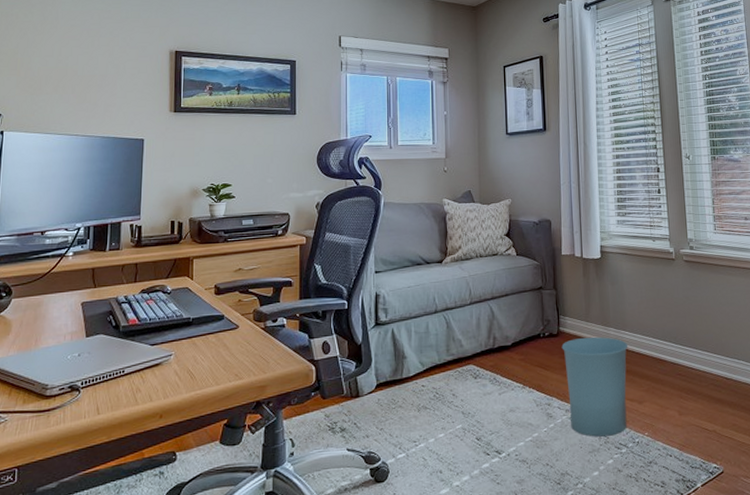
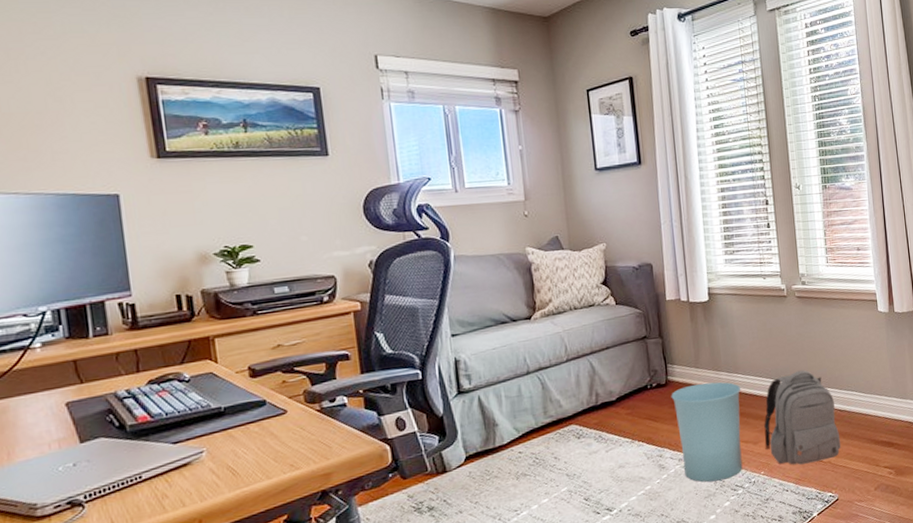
backpack: none [649,333,727,430] -> present [764,370,841,465]

